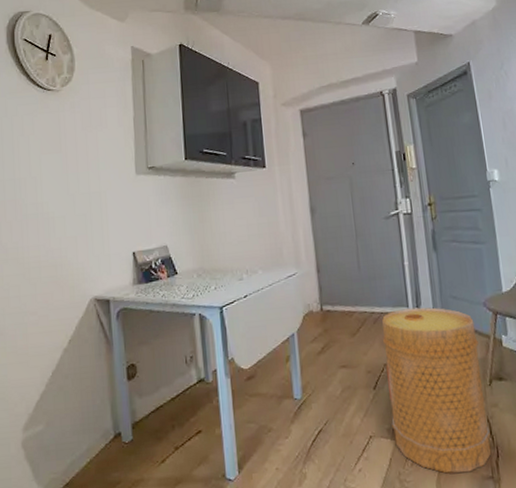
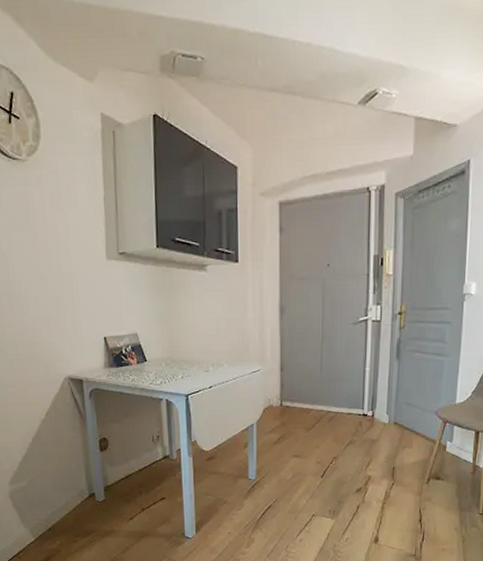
basket: present [382,307,492,474] -> none [333,410,424,550]

